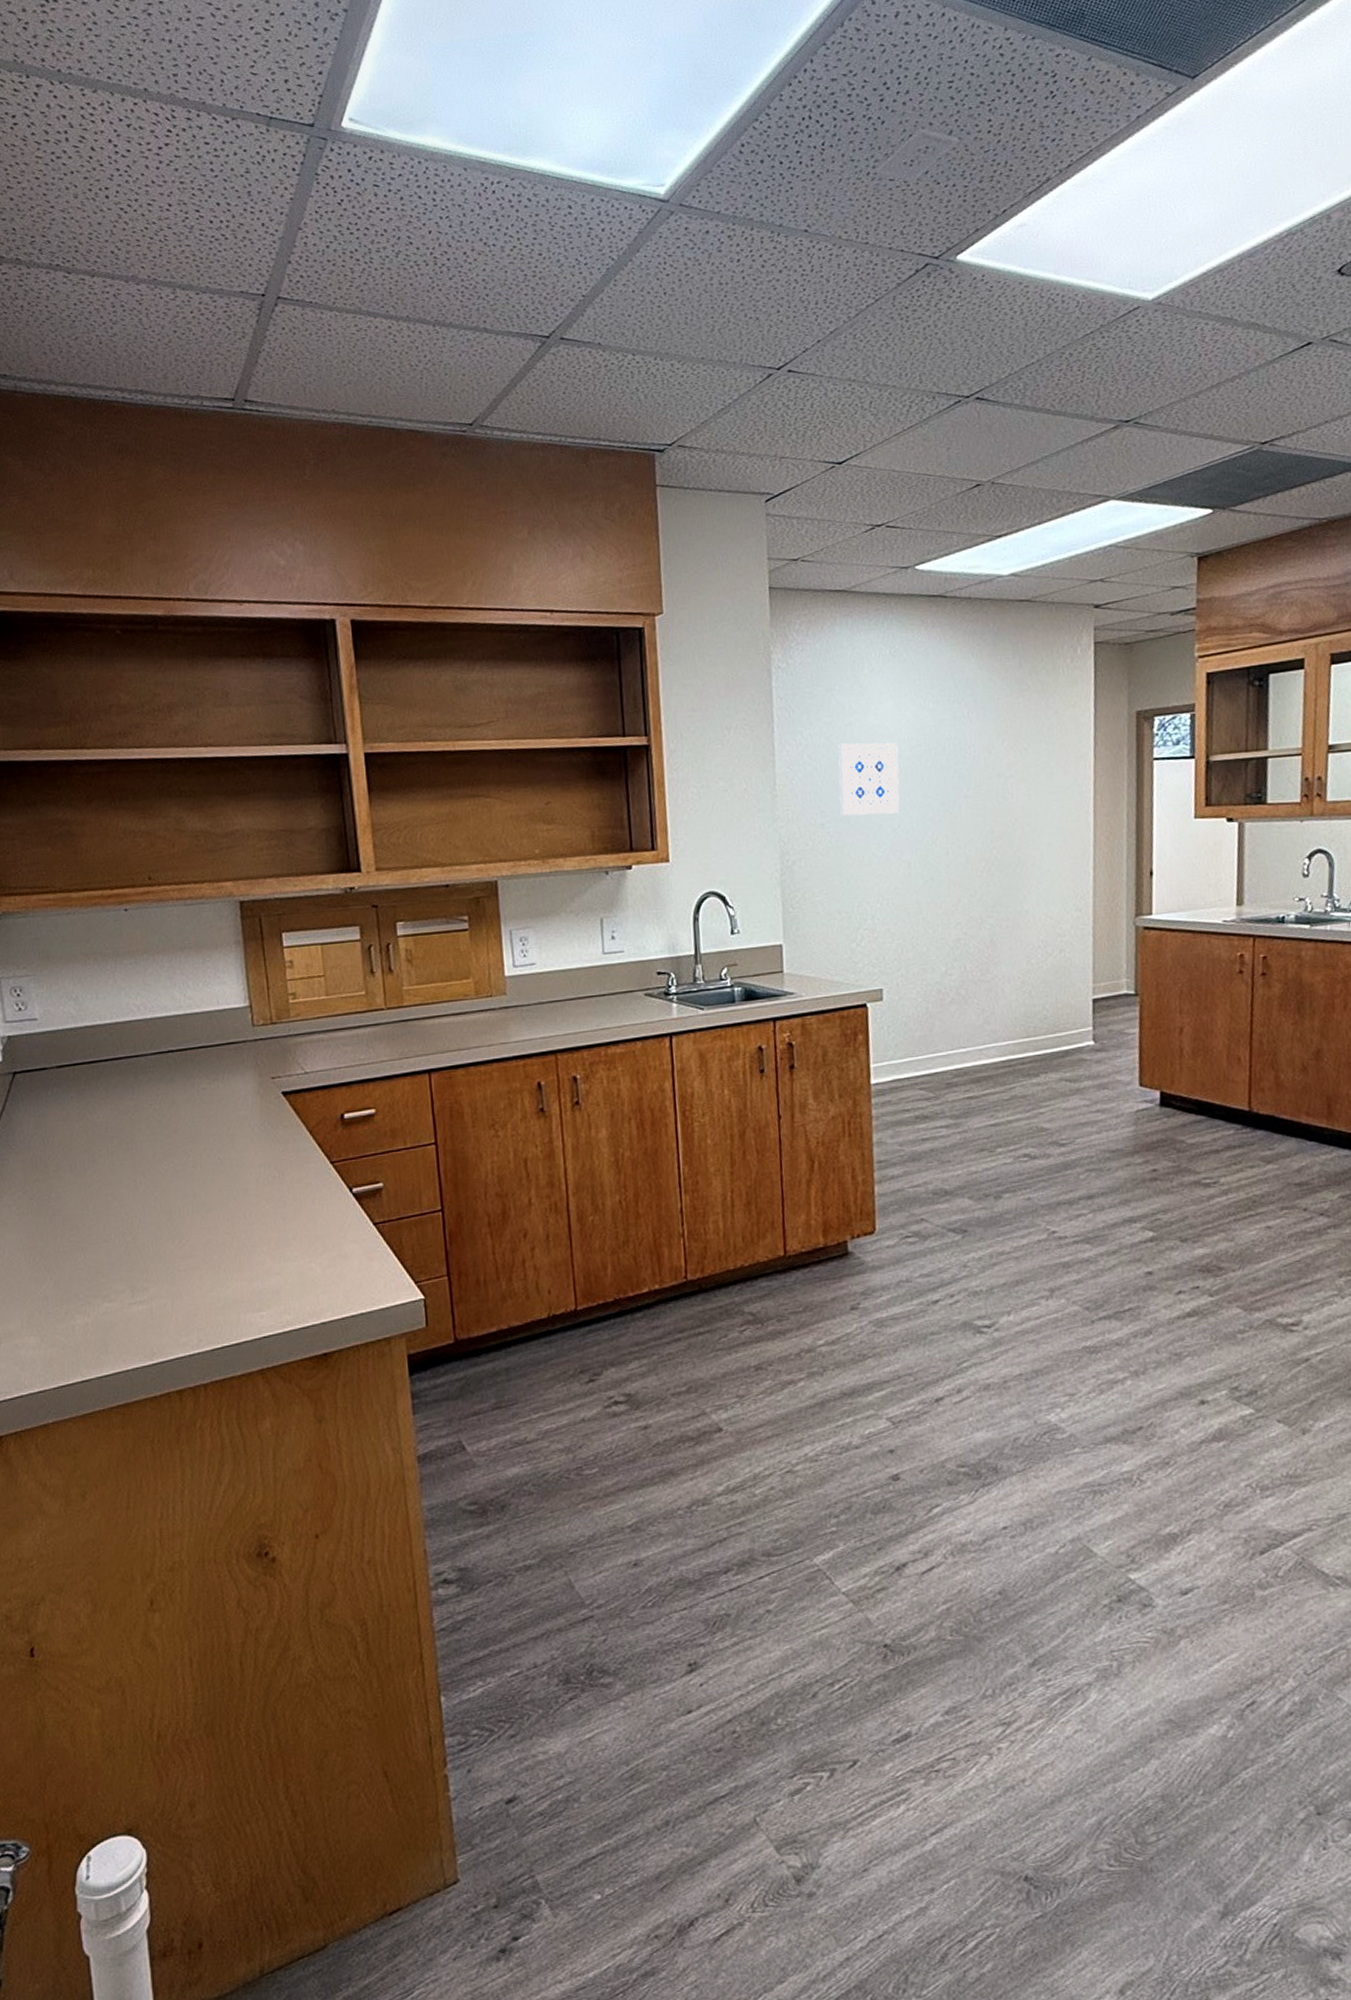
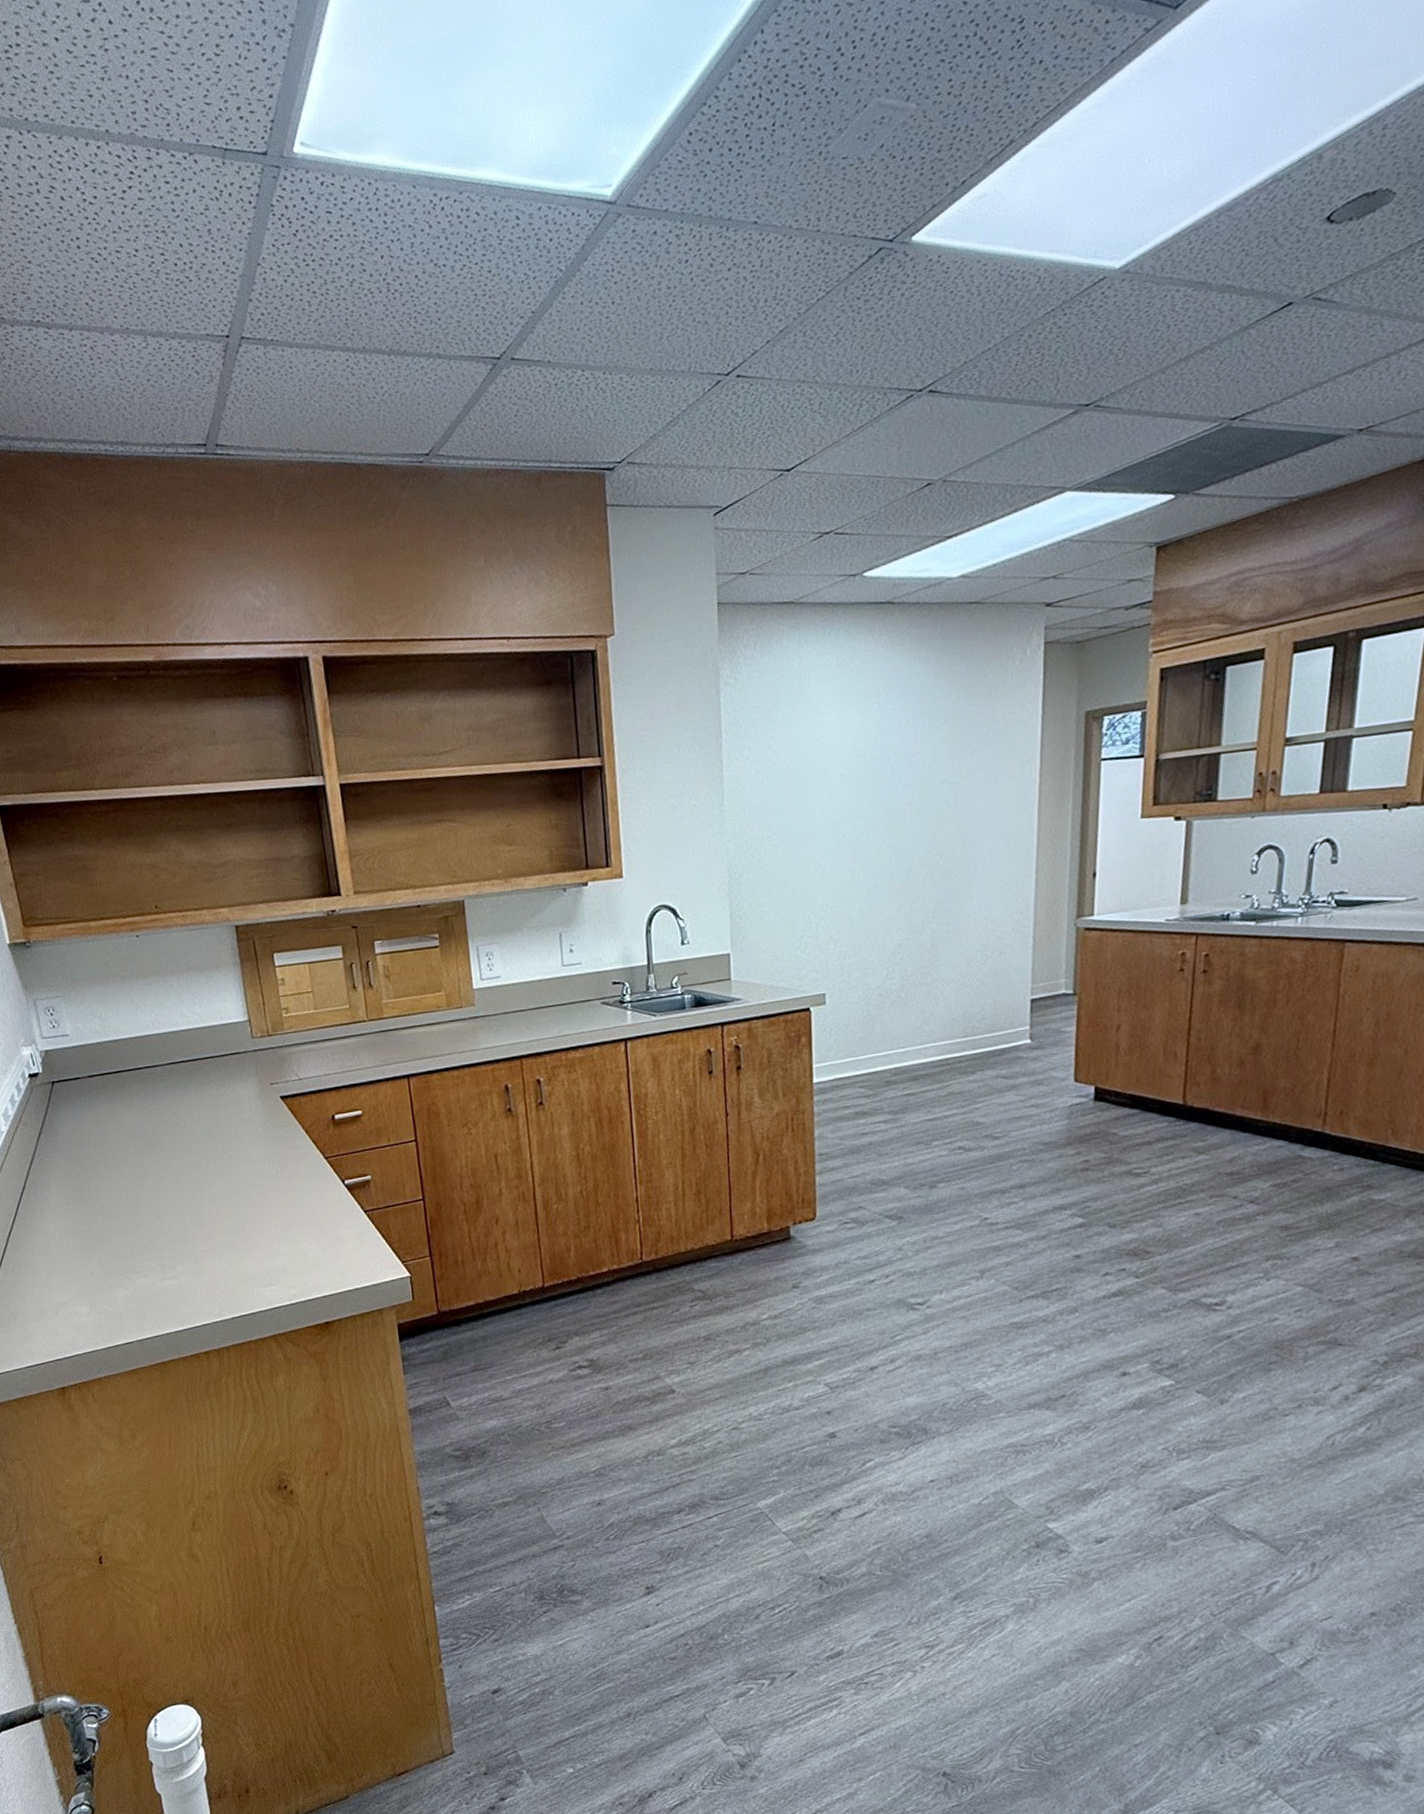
wall art: present [838,742,900,816] -> none [784,753,844,828]

